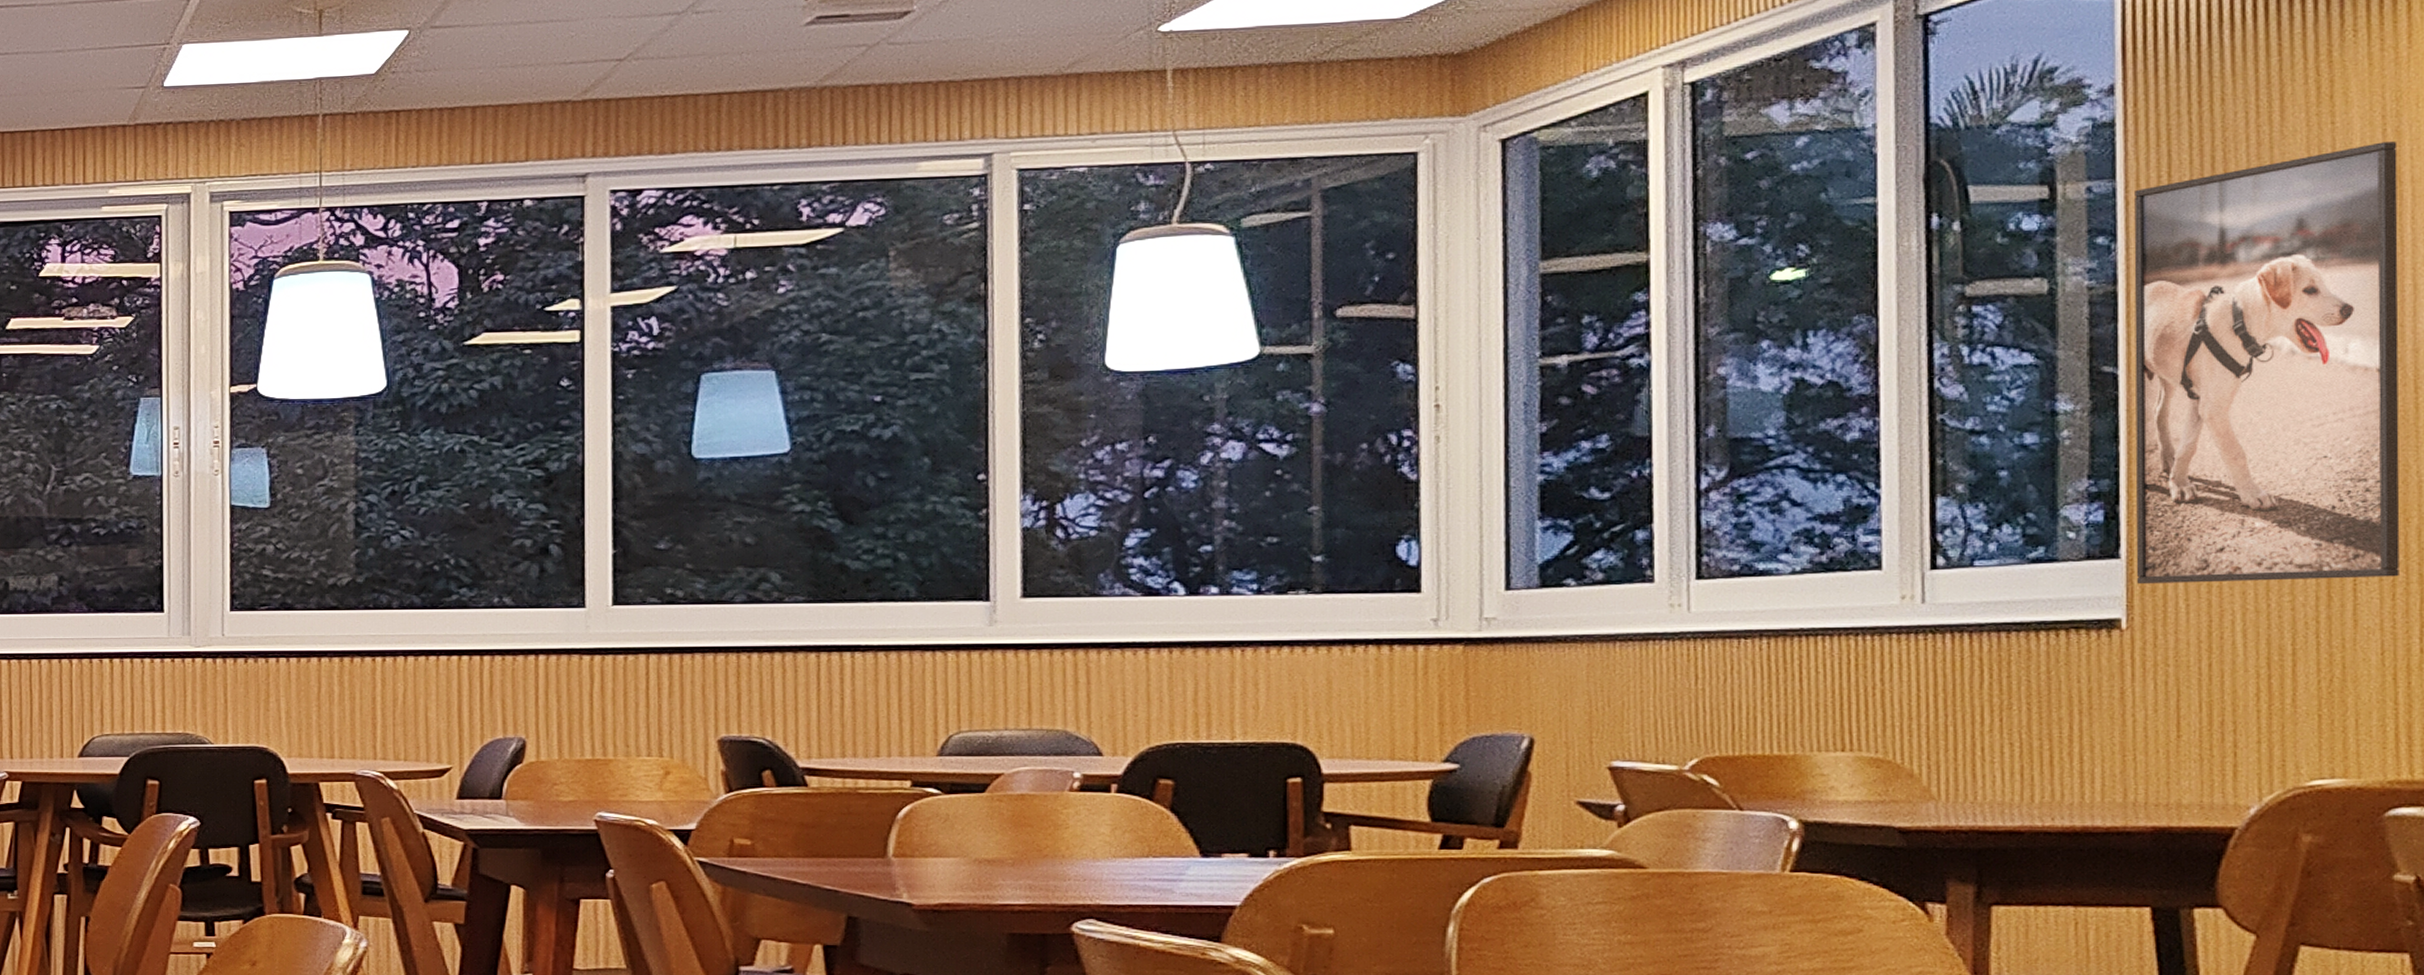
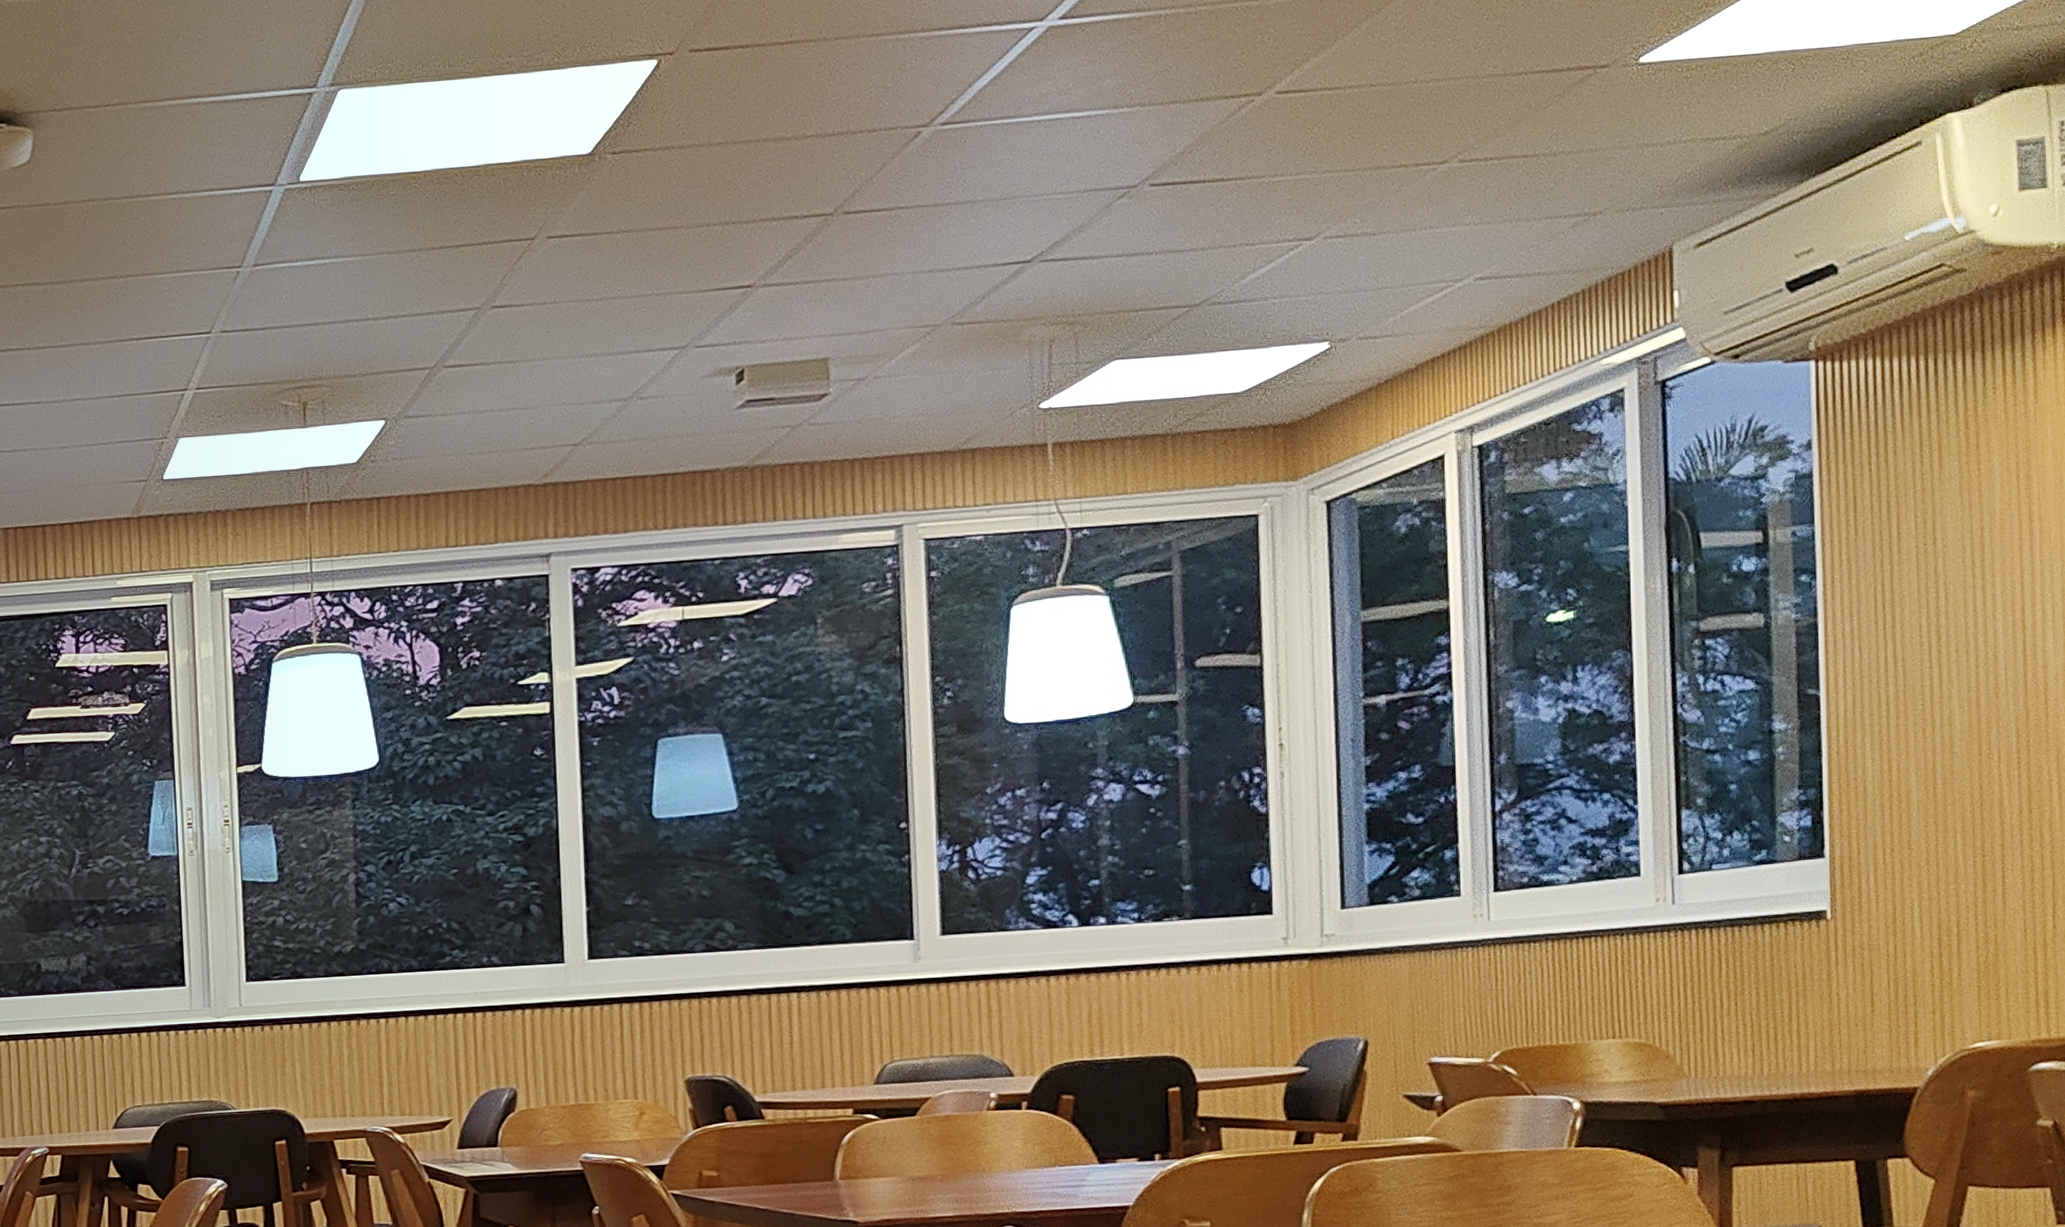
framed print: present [2134,142,2400,585] -> none [1829,485,2036,880]

